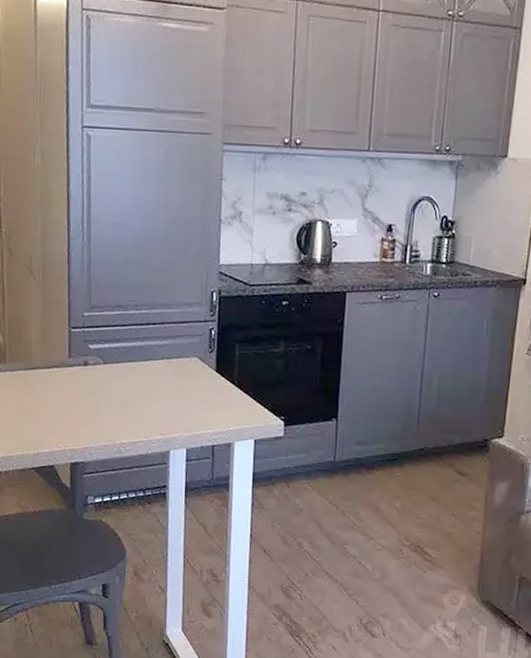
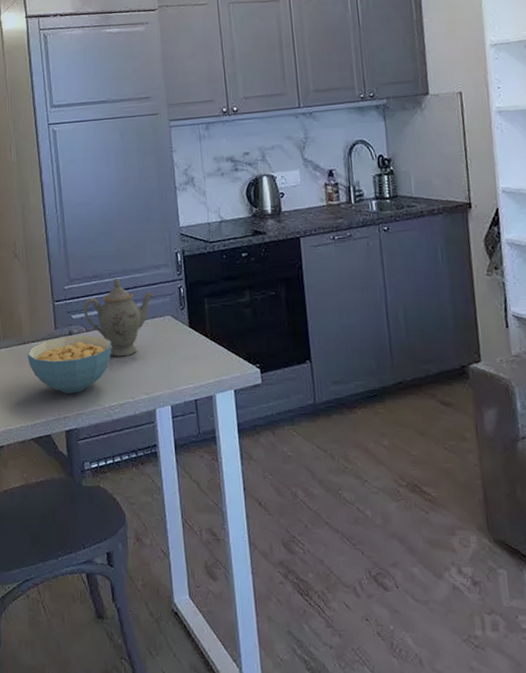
cereal bowl: none [35,366,130,427] -> present [27,335,112,394]
teapot: none [102,310,183,395] -> present [83,277,155,357]

